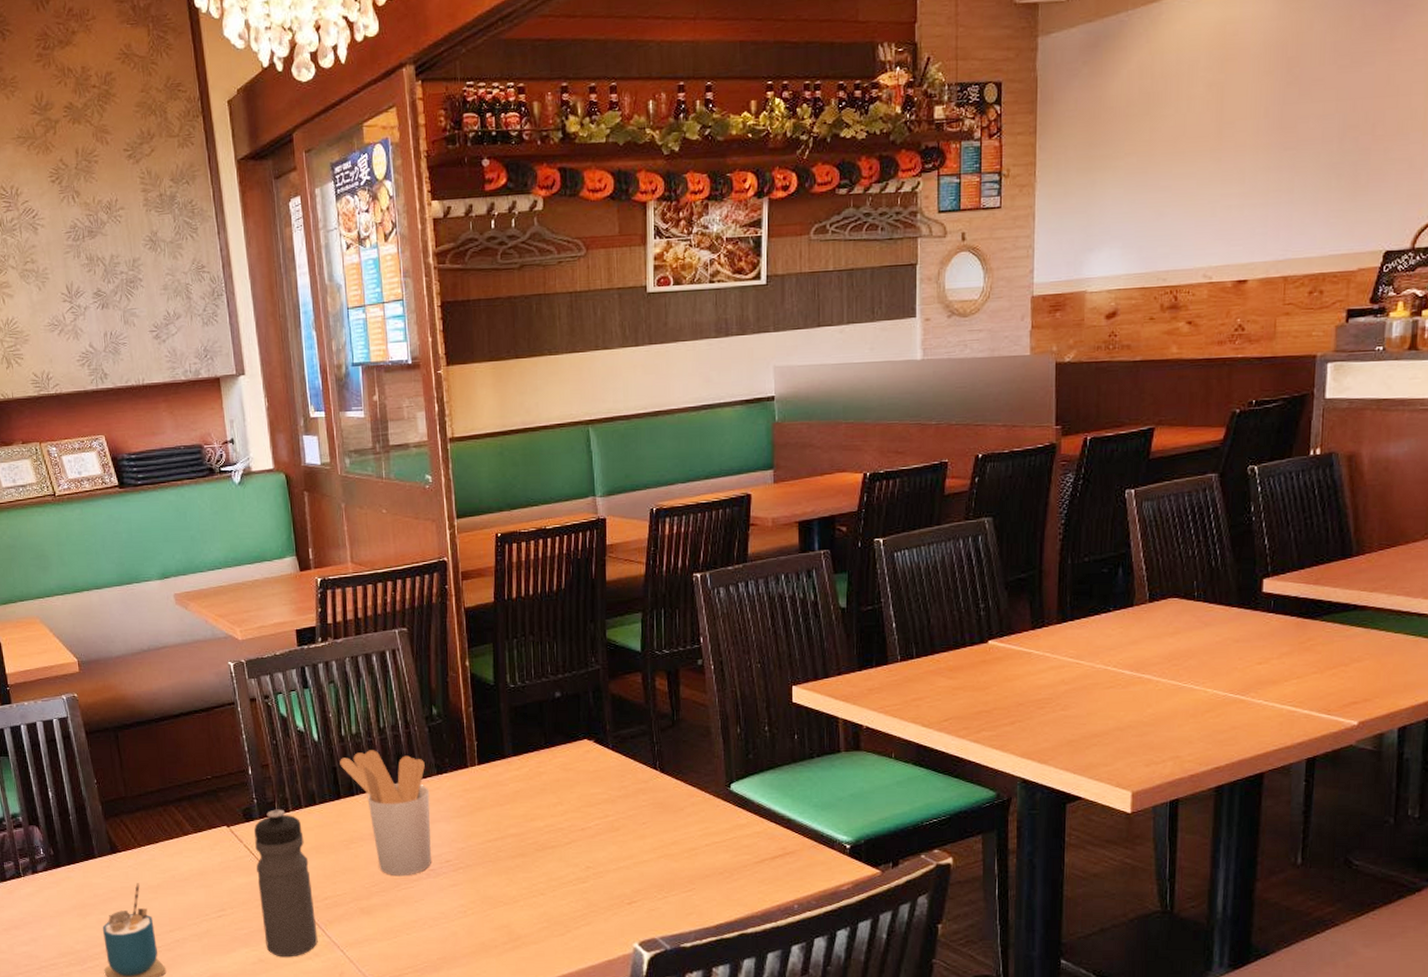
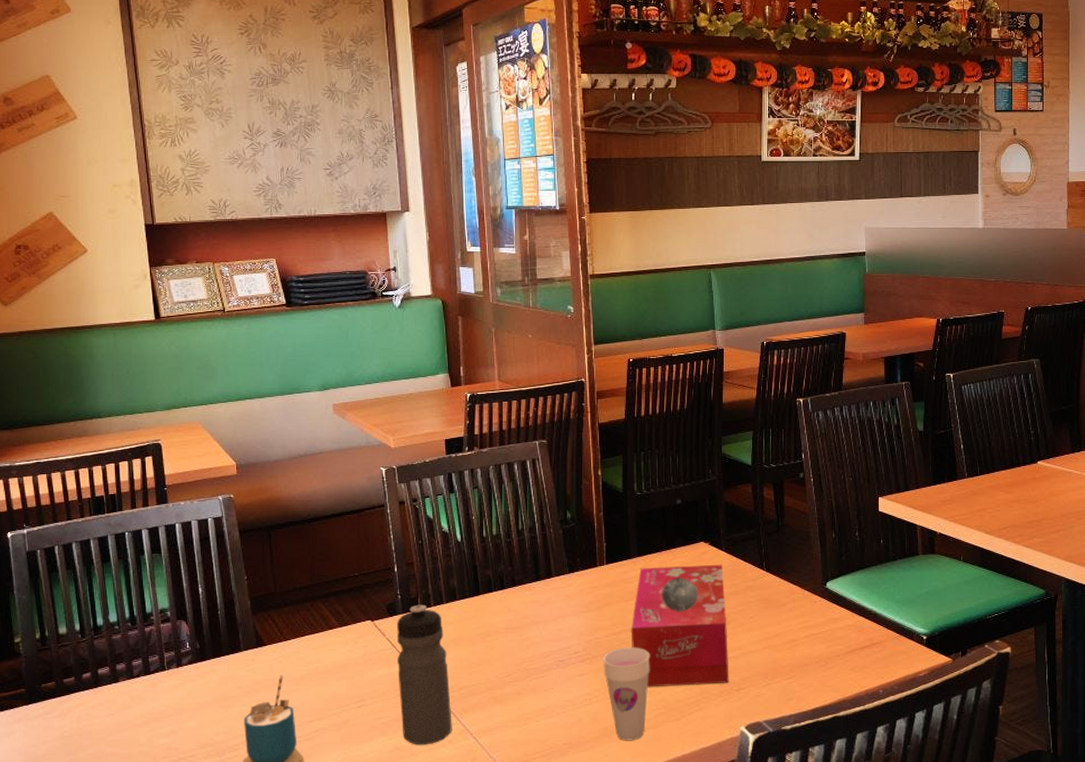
utensil holder: present [340,750,431,875] -> none [480,550,562,666]
cup: none [477,856,530,957] -> present [603,647,650,741]
tissue box: none [507,764,620,899] -> present [631,564,729,687]

